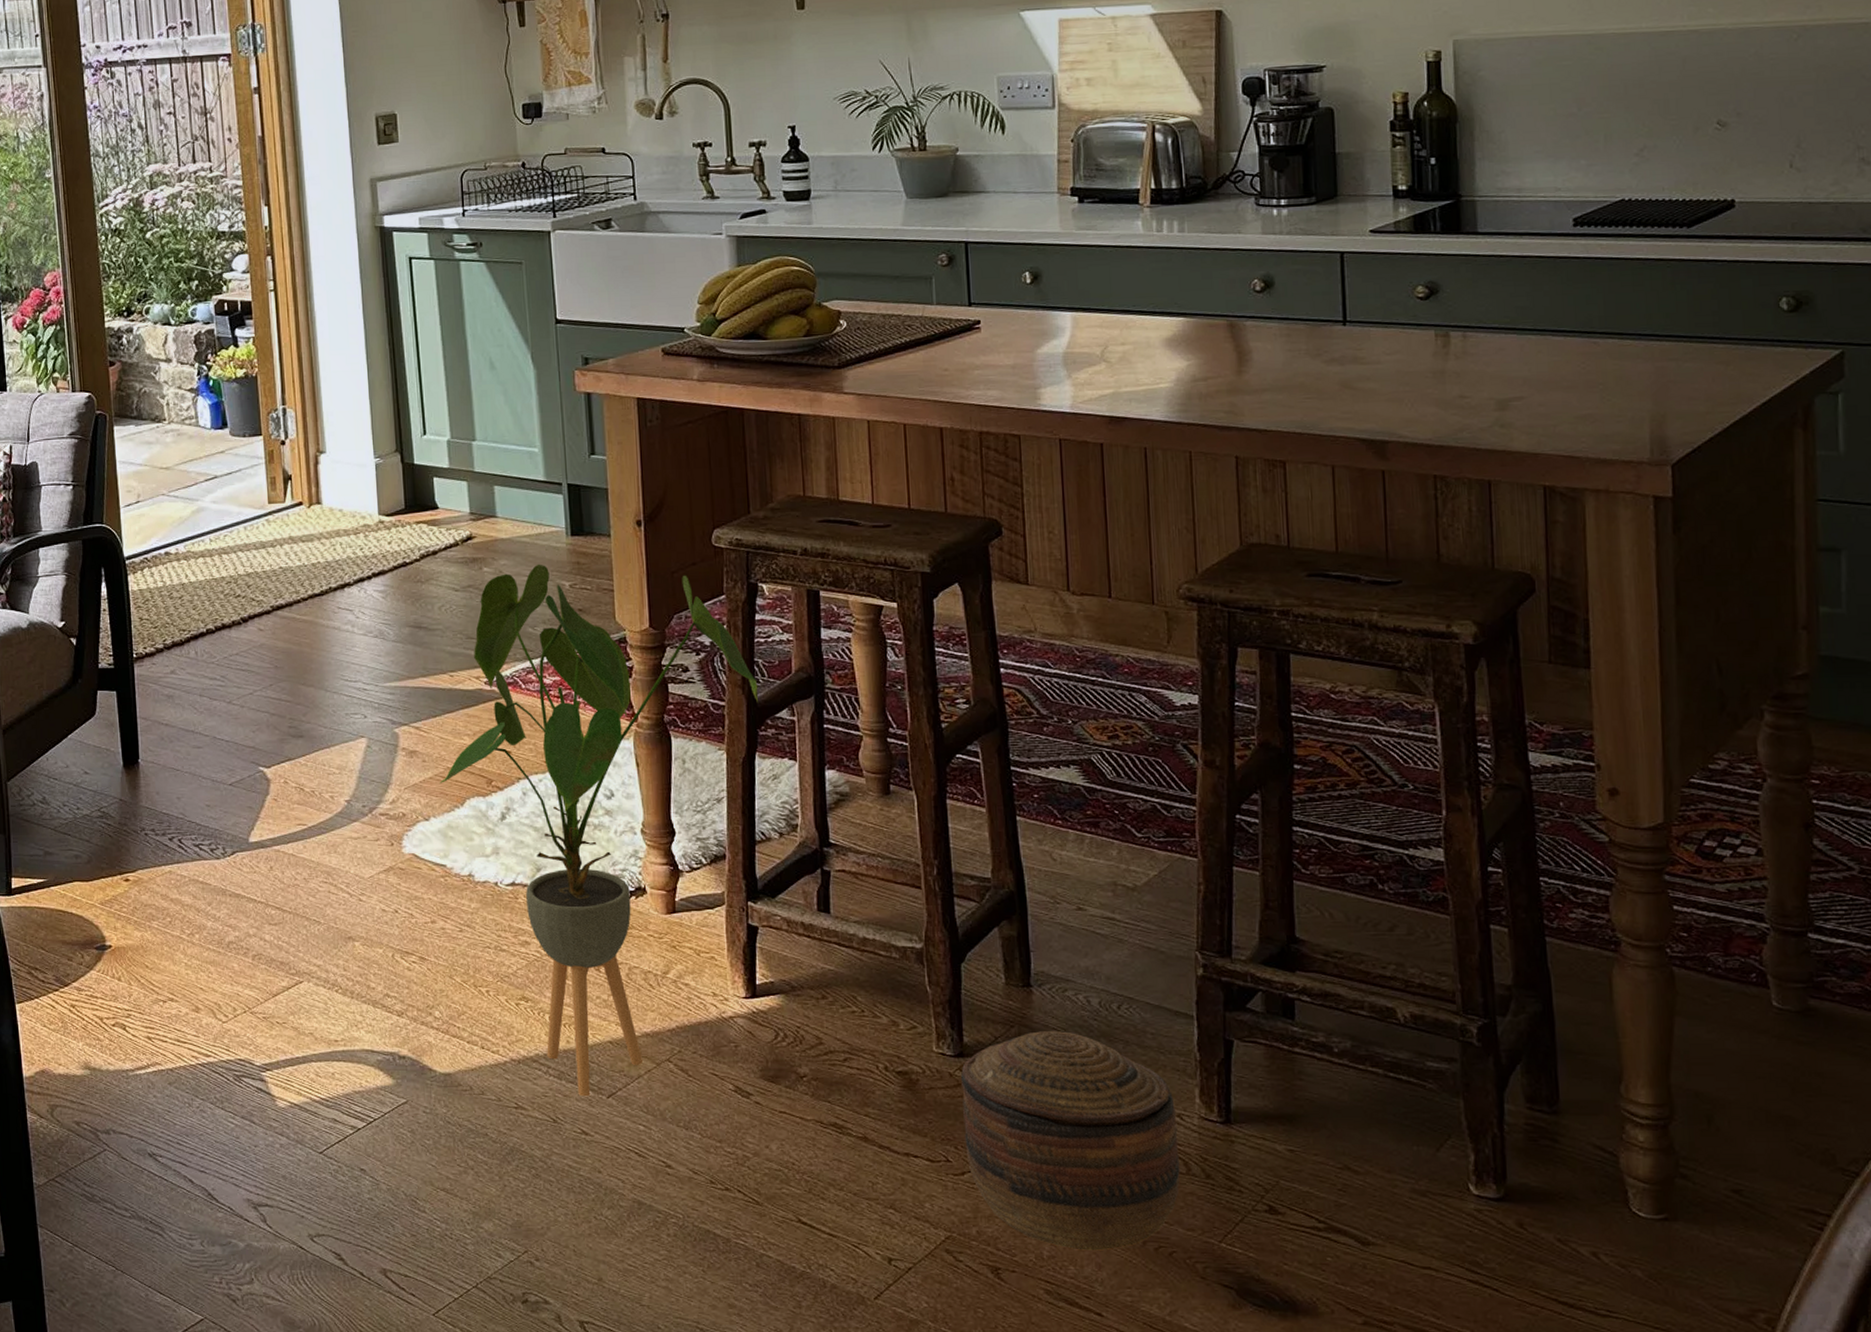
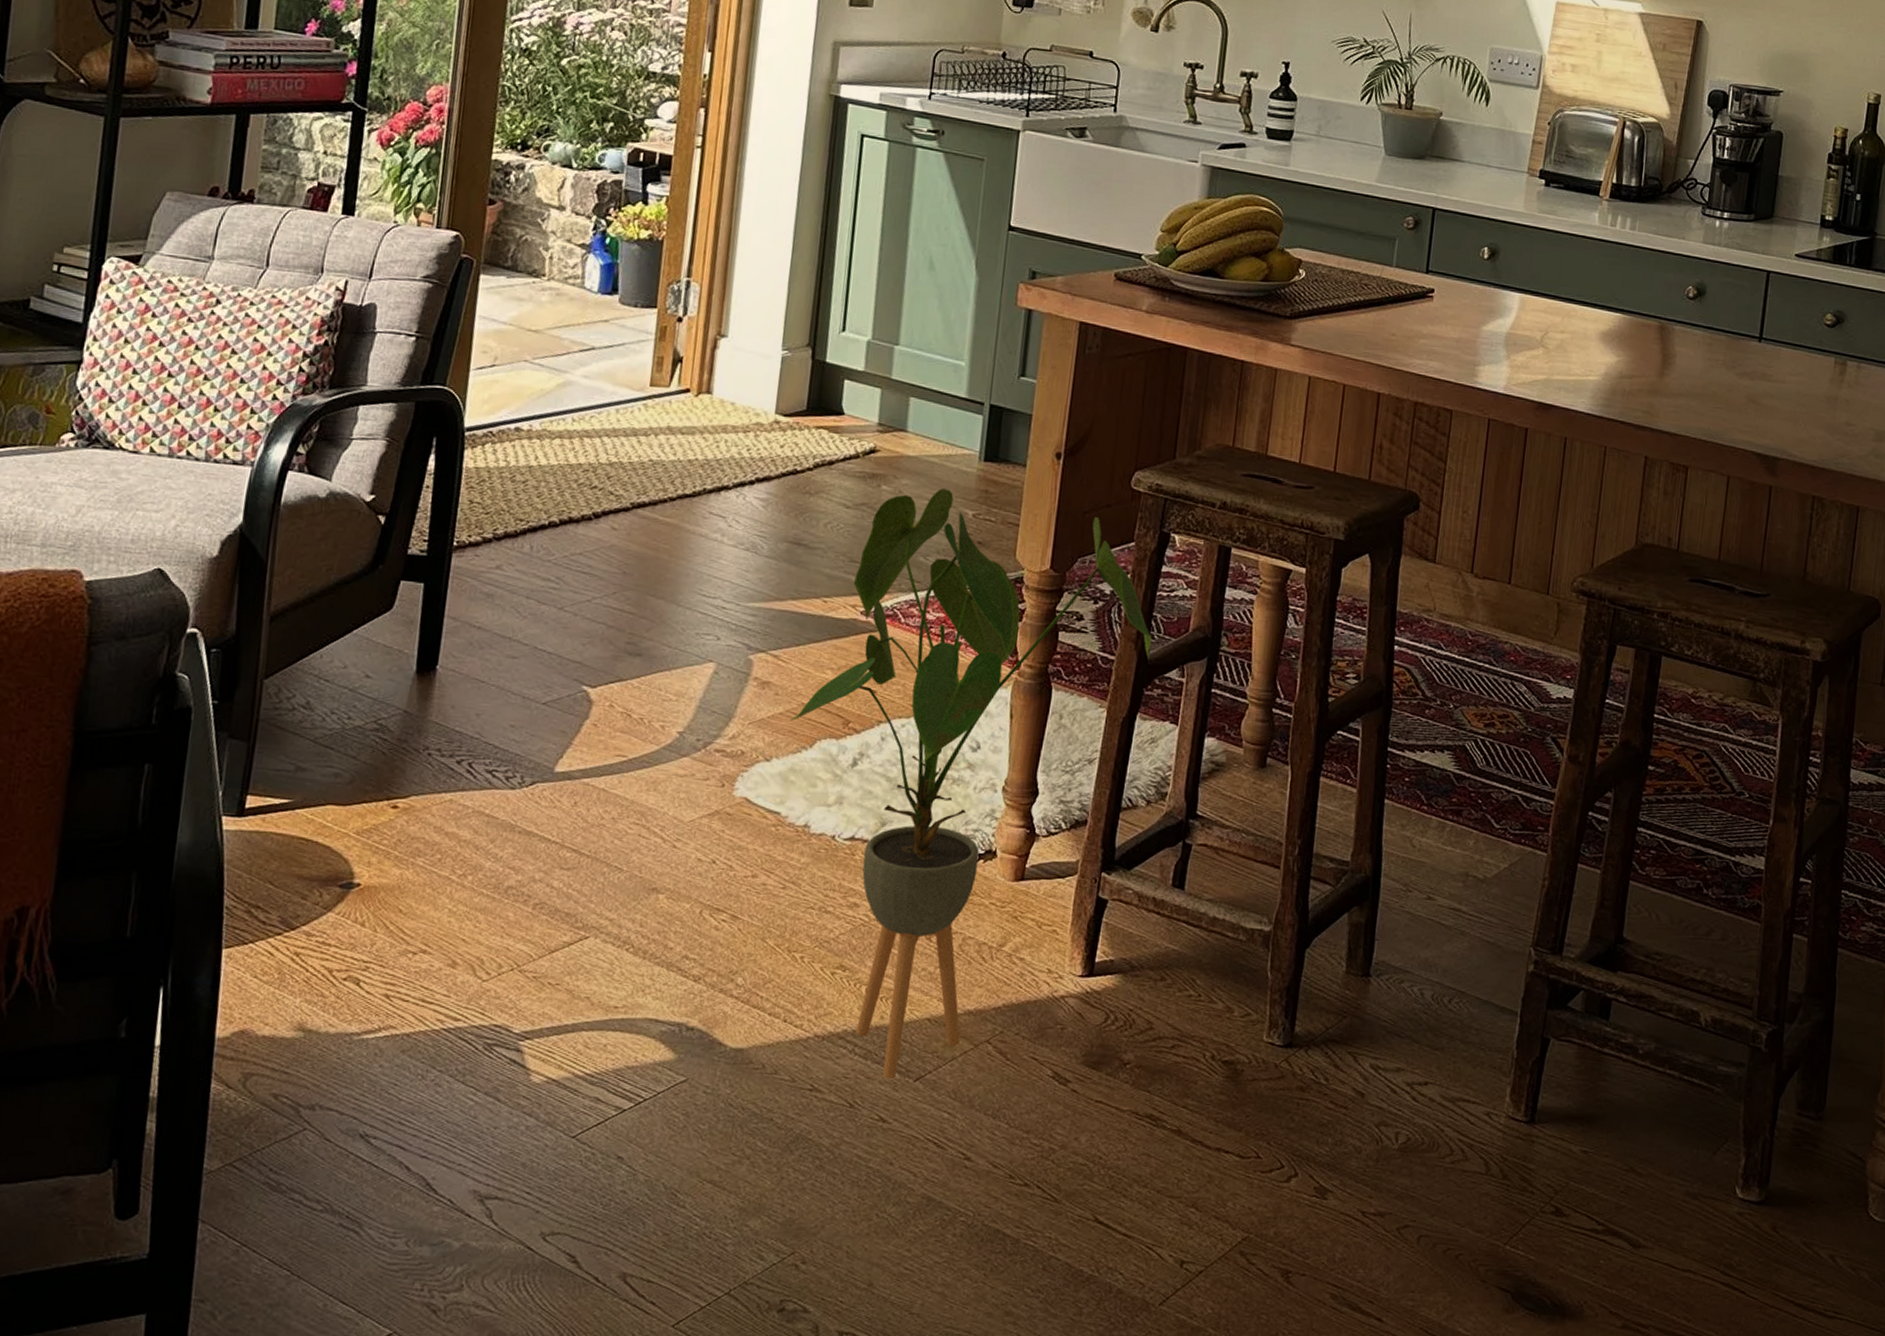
basket: present [961,1031,1180,1251] -> none [1277,1023,1486,1253]

